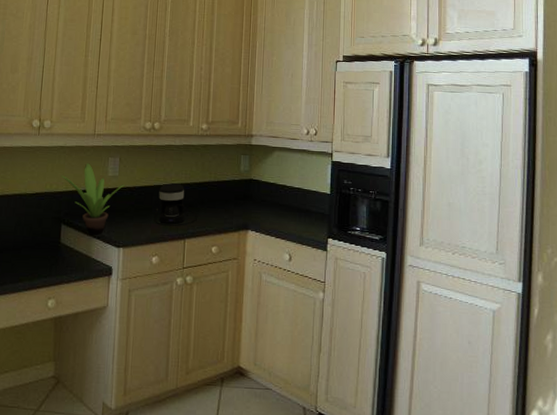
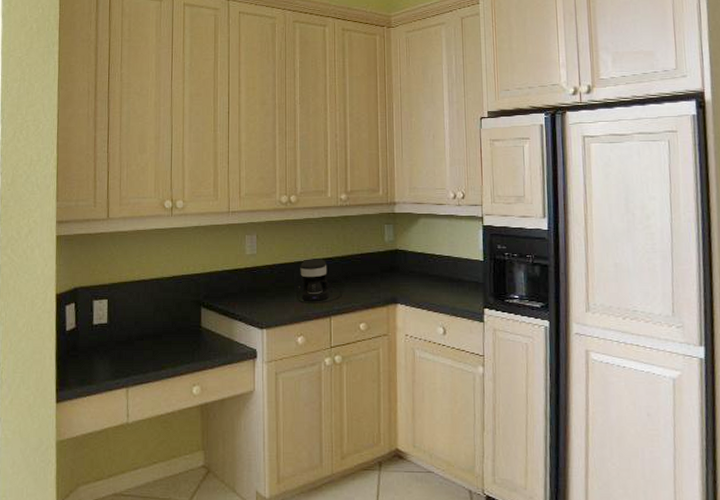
potted plant: present [61,163,124,236] -> none [197,242,263,318]

